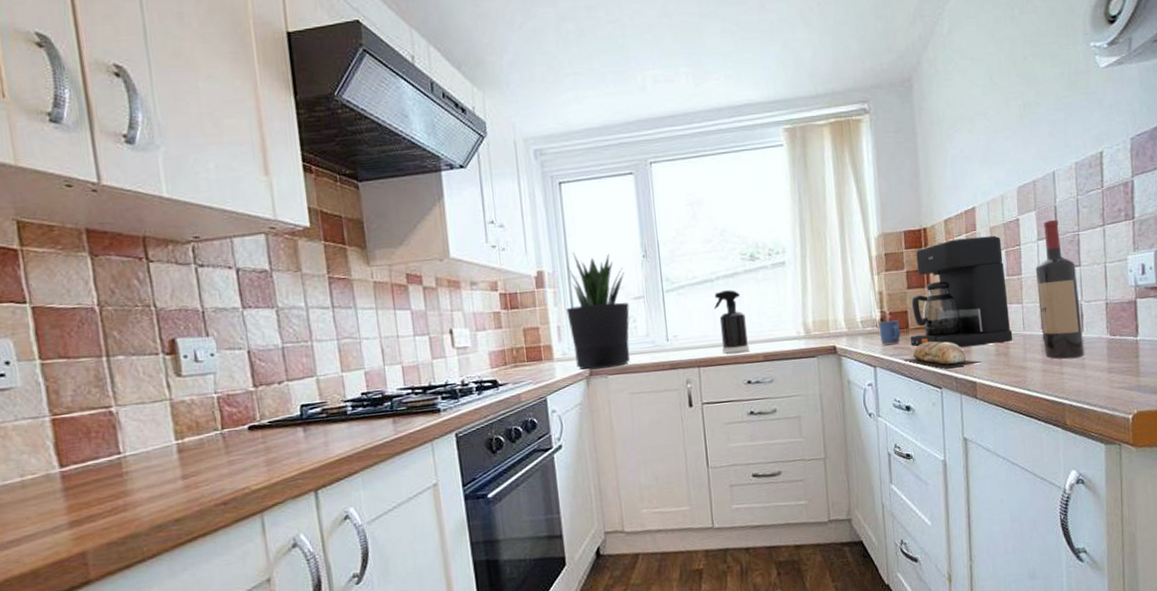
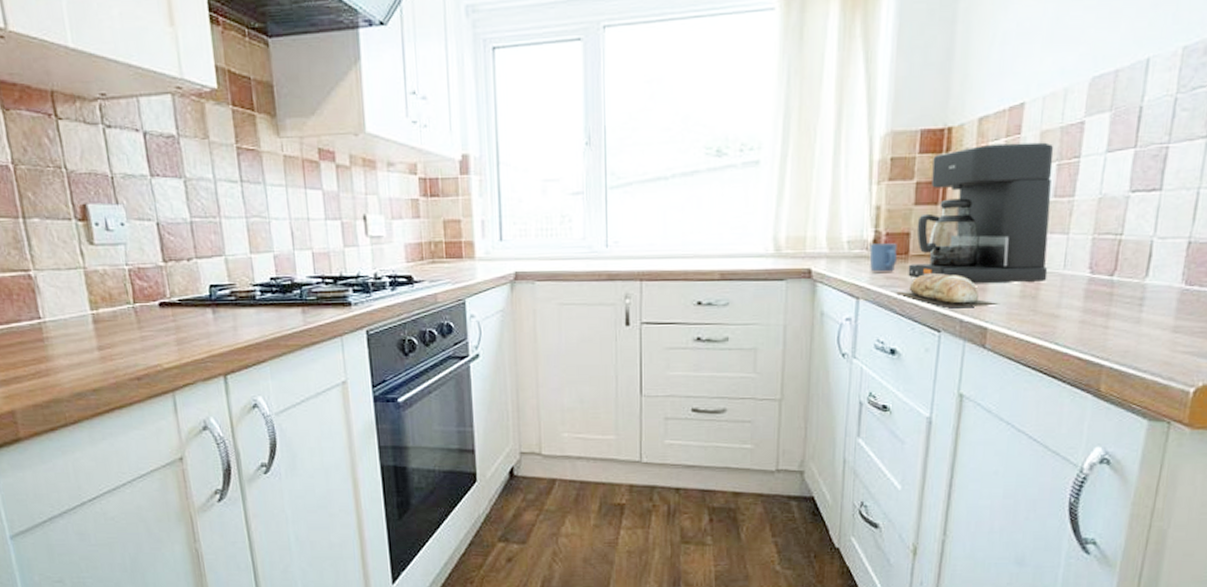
planter: present [566,252,631,369] -> none [493,134,565,273]
spray bottle: present [714,290,750,354] -> none [666,191,704,267]
wine bottle: present [1036,219,1084,360] -> none [1086,124,1155,311]

